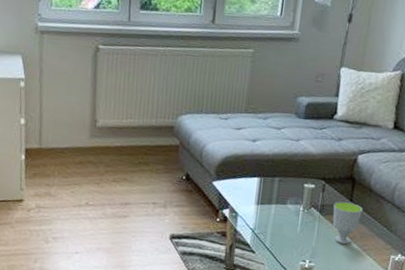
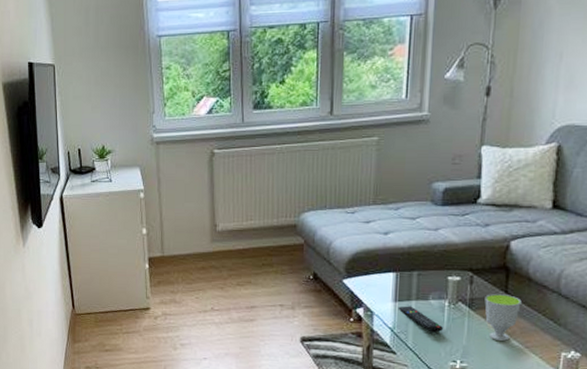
remote control: none [259,209,297,235] -> present [398,306,443,333]

